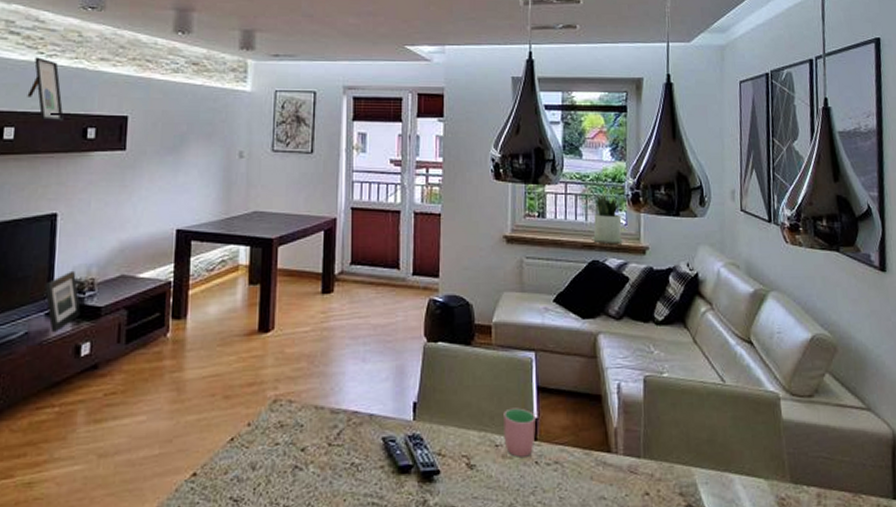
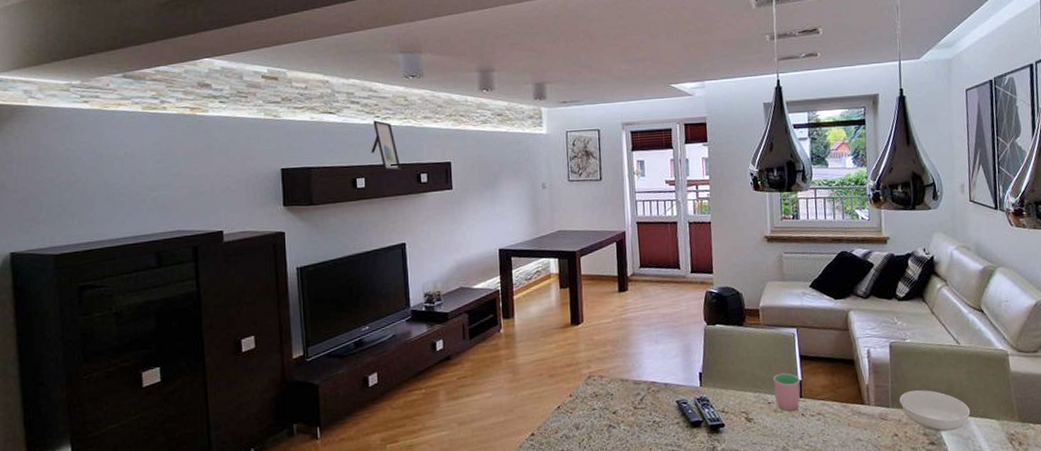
picture frame: present [45,270,81,333] -> none [403,286,433,335]
planter: present [592,195,624,244] -> none [840,196,868,237]
bowl: none [653,437,736,492] -> present [899,390,971,432]

